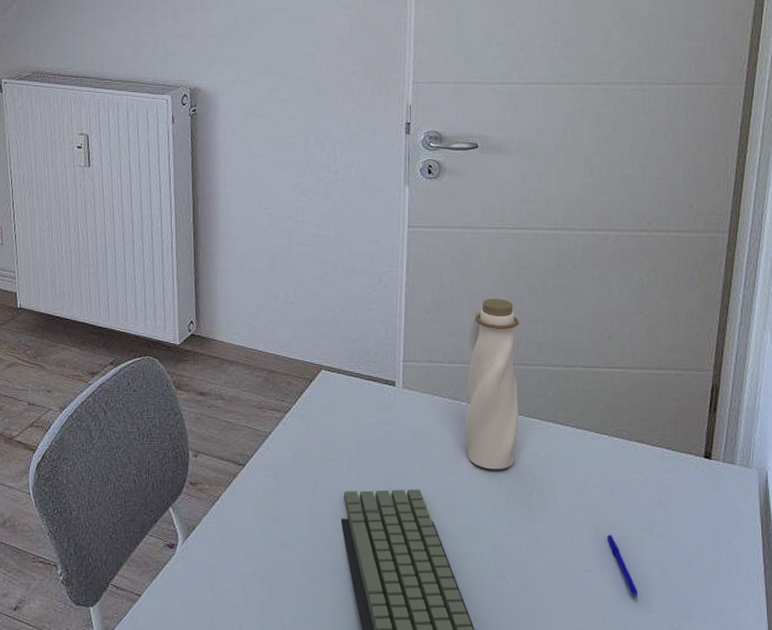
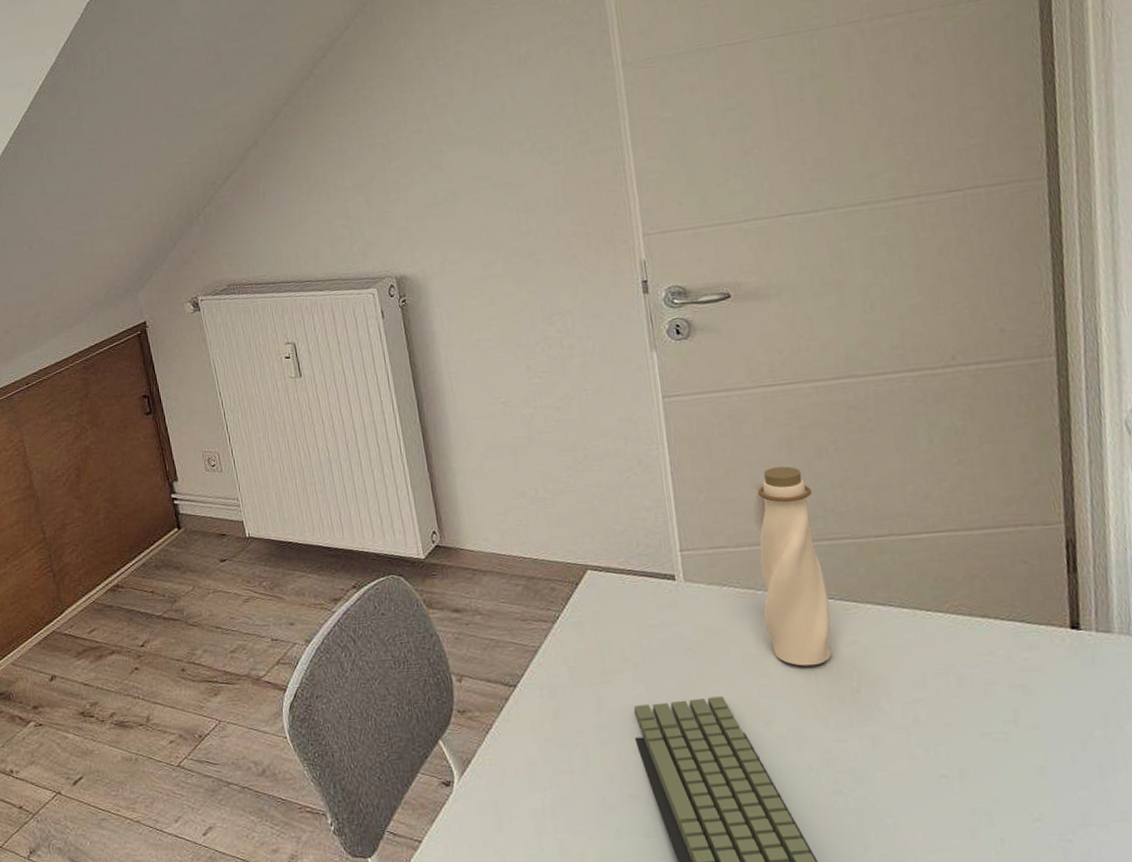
pen: present [608,534,638,598] -> none [962,731,1013,805]

